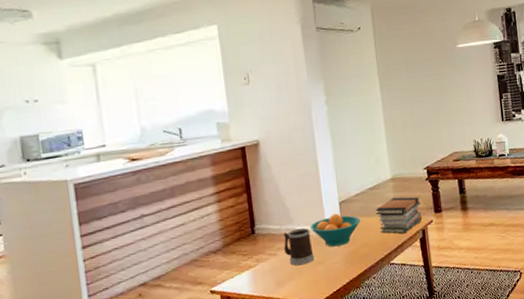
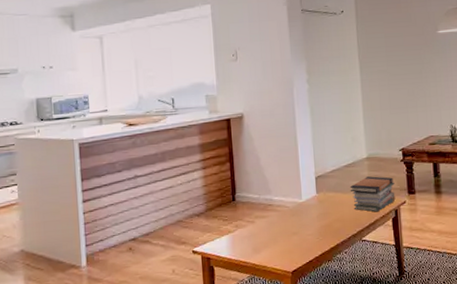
mug: present [284,228,315,266] -> none [261,199,290,235]
fruit bowl: present [309,213,361,247] -> none [286,187,336,220]

